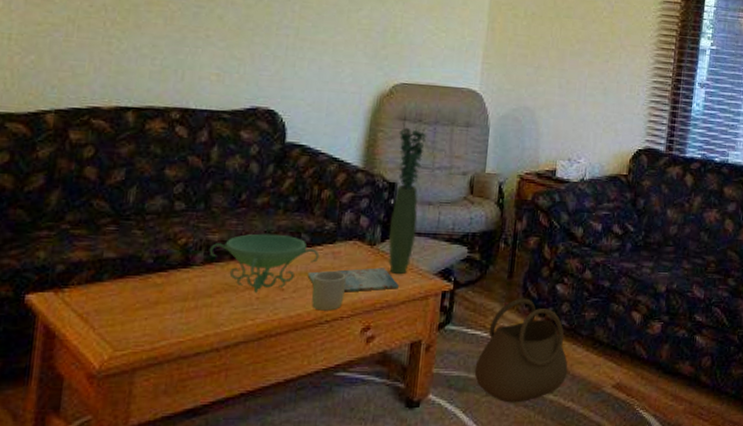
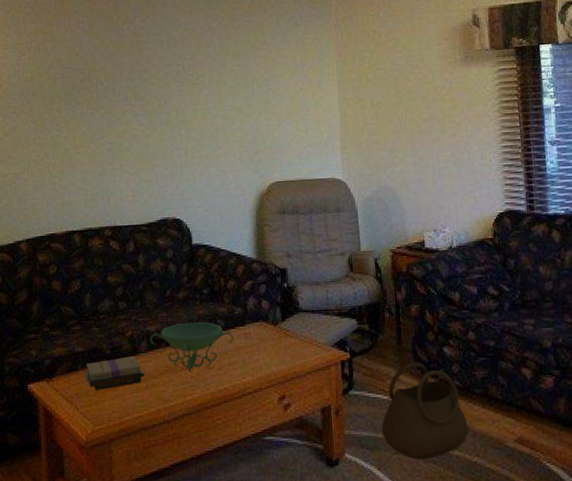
books: none [109,268,195,307] -> present [83,356,145,390]
magazine: present [307,267,400,292] -> none [227,343,304,367]
mug: present [311,270,346,311] -> none [232,349,260,384]
vase: present [388,122,427,274] -> none [281,215,310,348]

